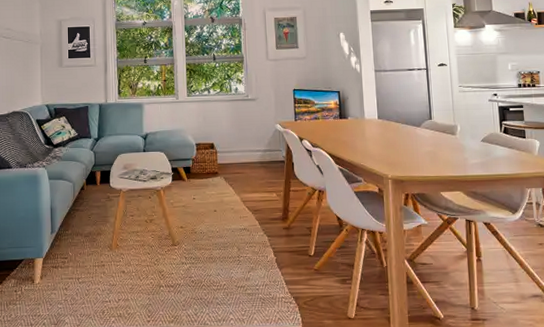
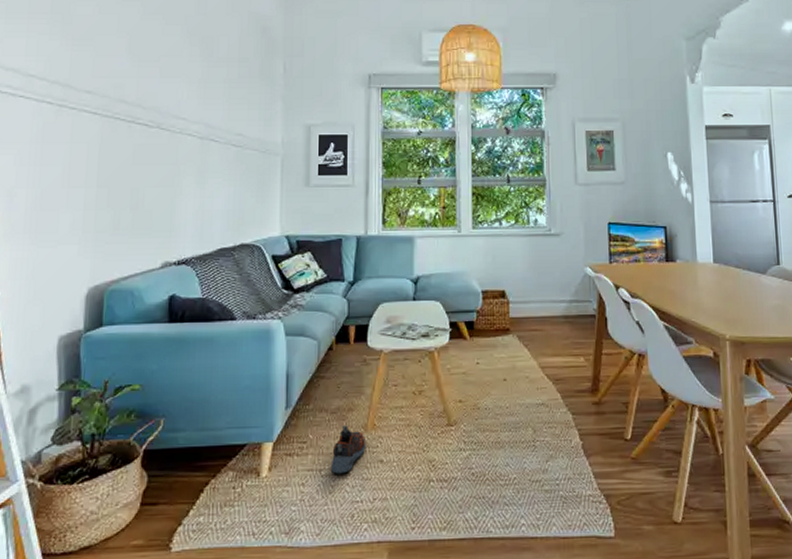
shoe: none [86,245,111,281] -> present [330,425,366,474]

